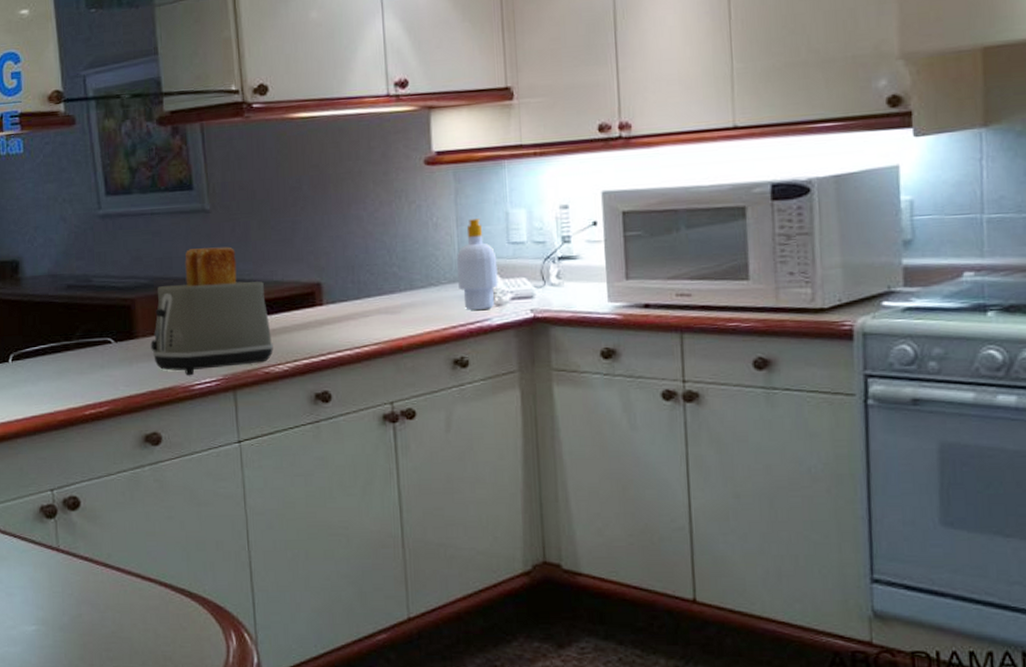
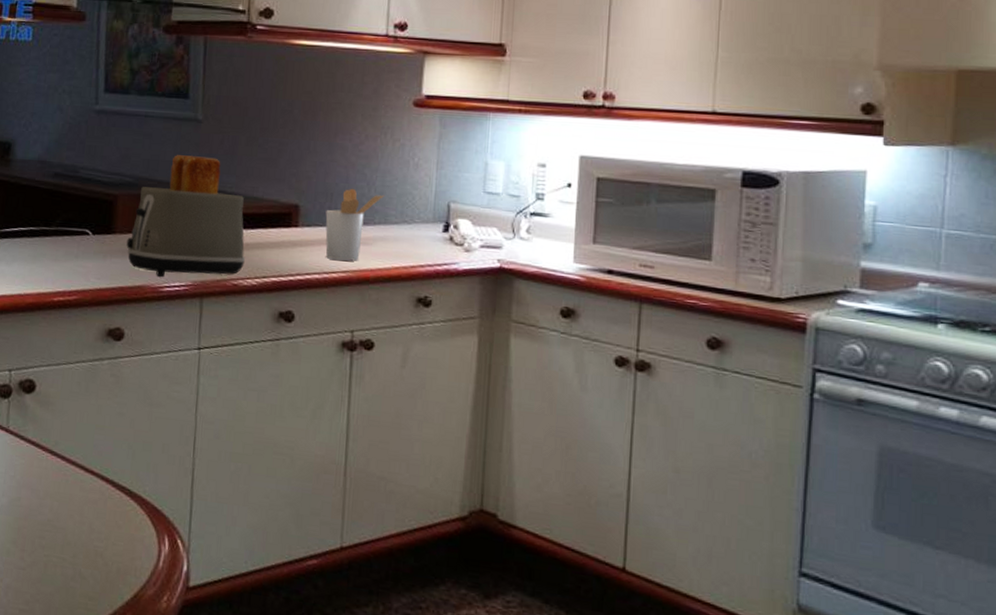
utensil holder: none [349,257,407,333] -> present [325,188,385,261]
soap bottle: present [456,219,498,310] -> none [431,164,472,253]

